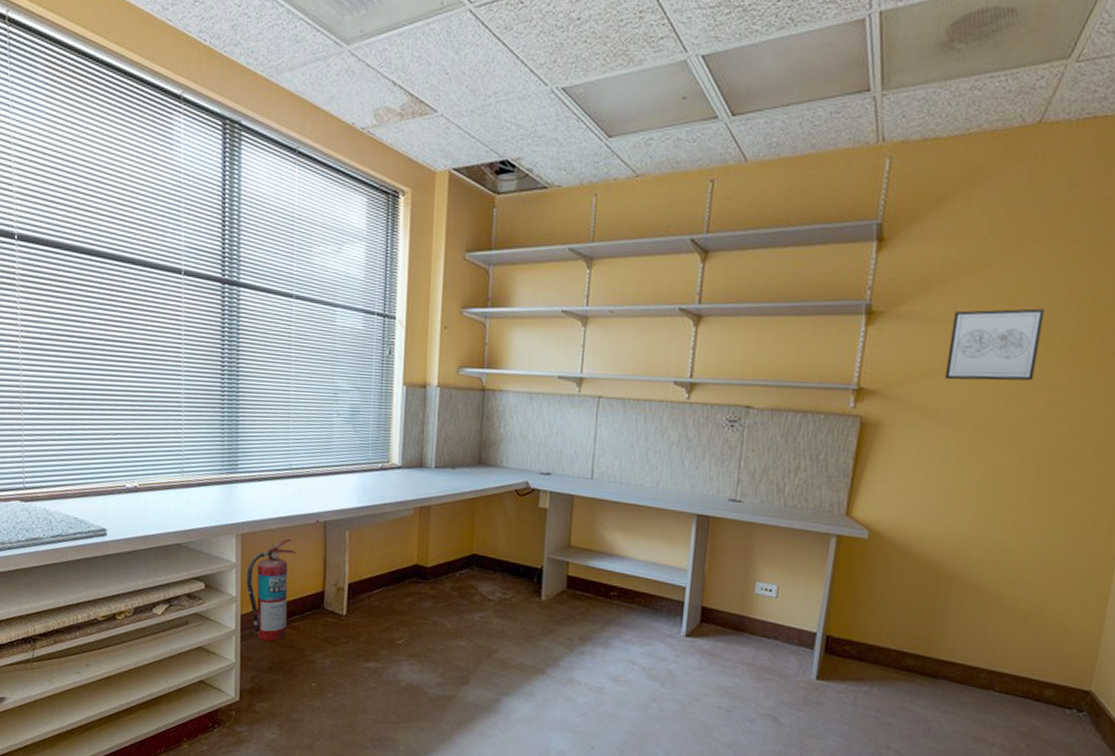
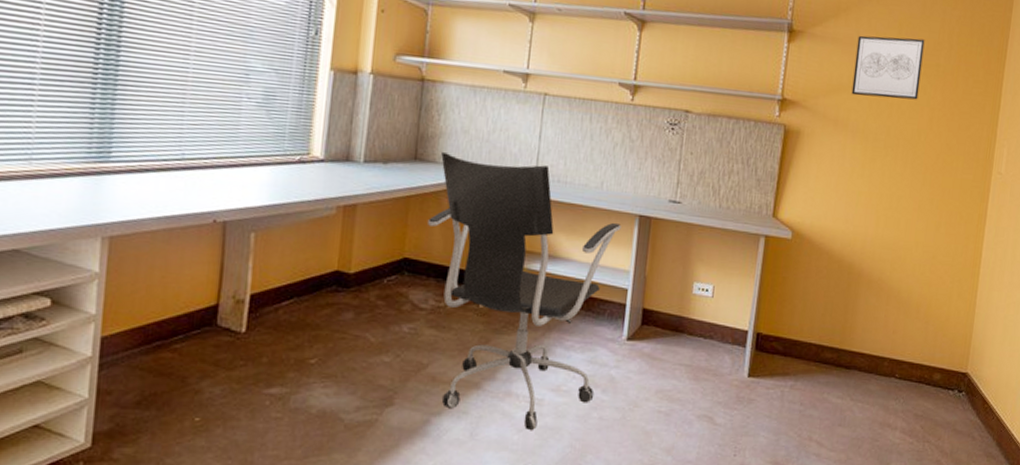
fire extinguisher: present [246,539,296,642] -> none [111,243,183,369]
office chair: none [493,457,679,715] -> present [428,153,621,430]

